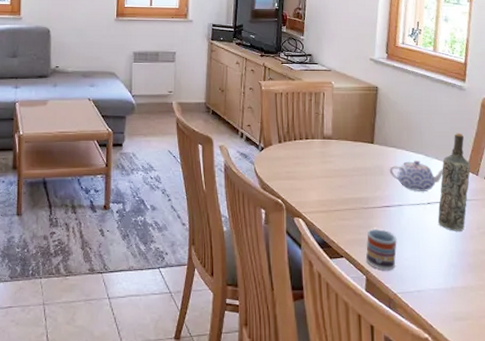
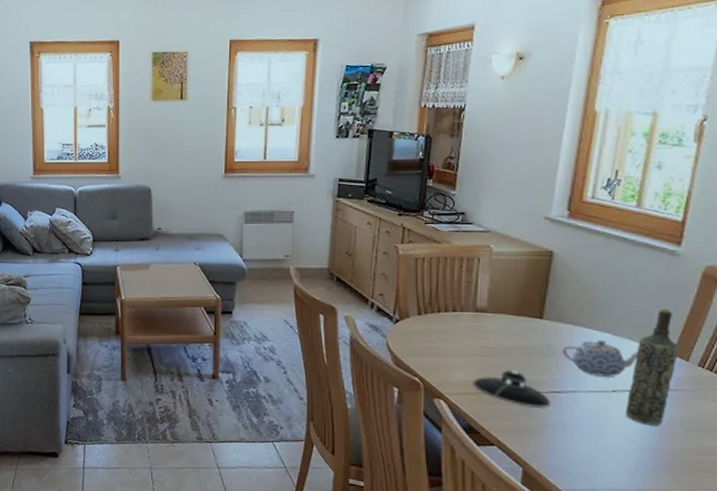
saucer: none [324,188,384,222] -> present [473,369,551,408]
cup: present [365,229,397,271] -> none [523,416,567,464]

